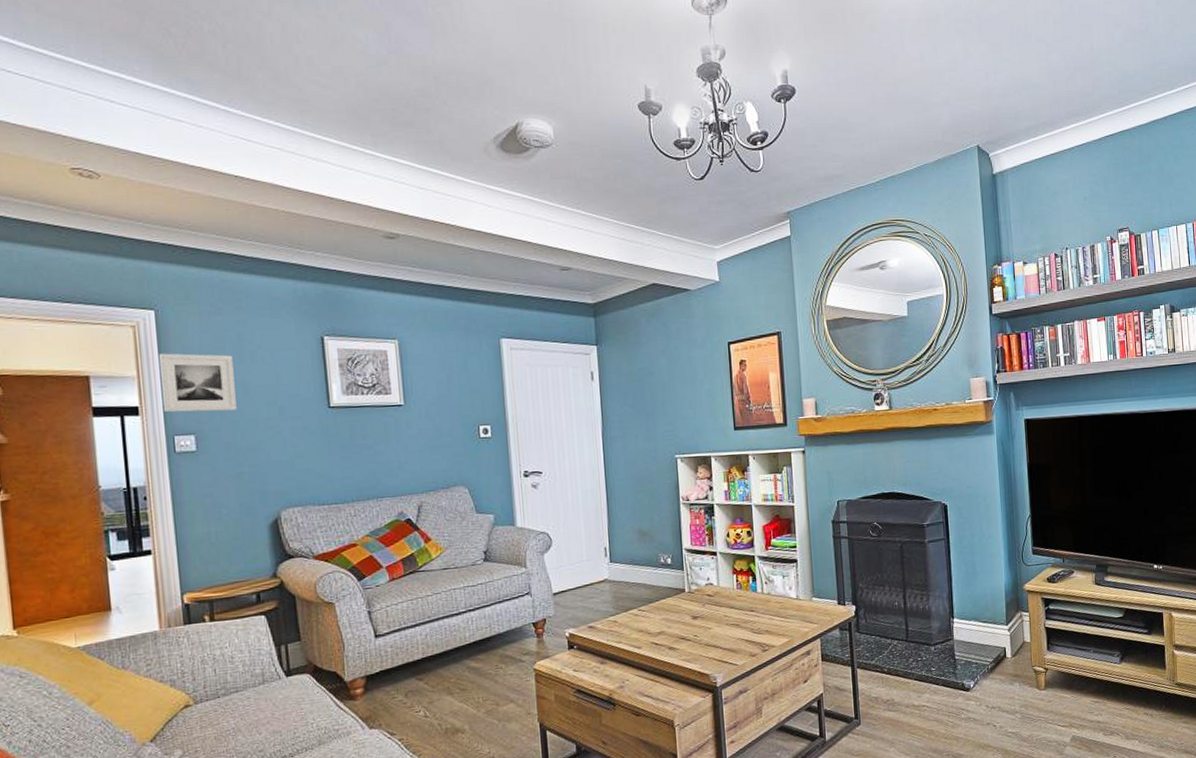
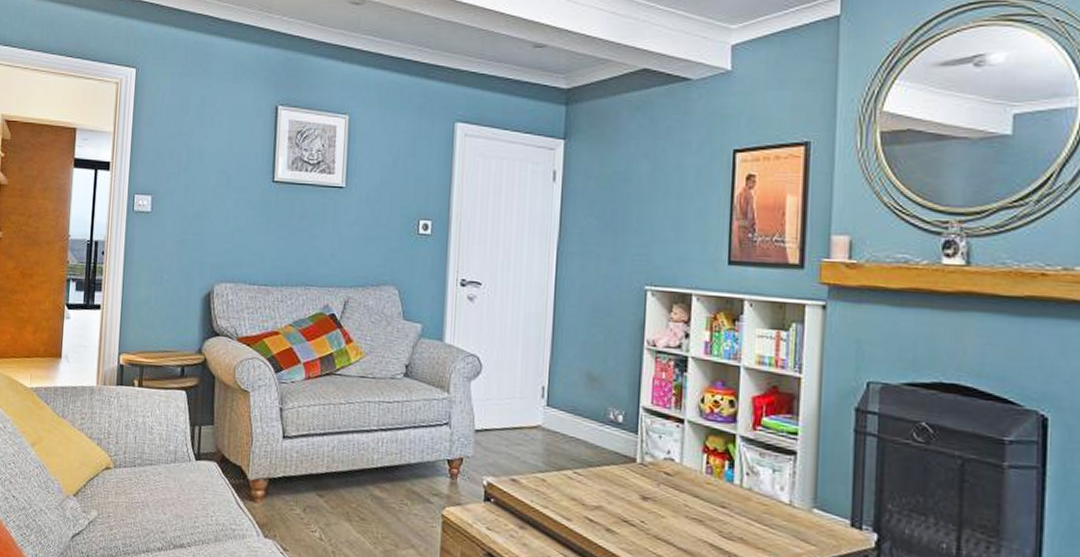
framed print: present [158,353,237,413] -> none [129,111,194,174]

